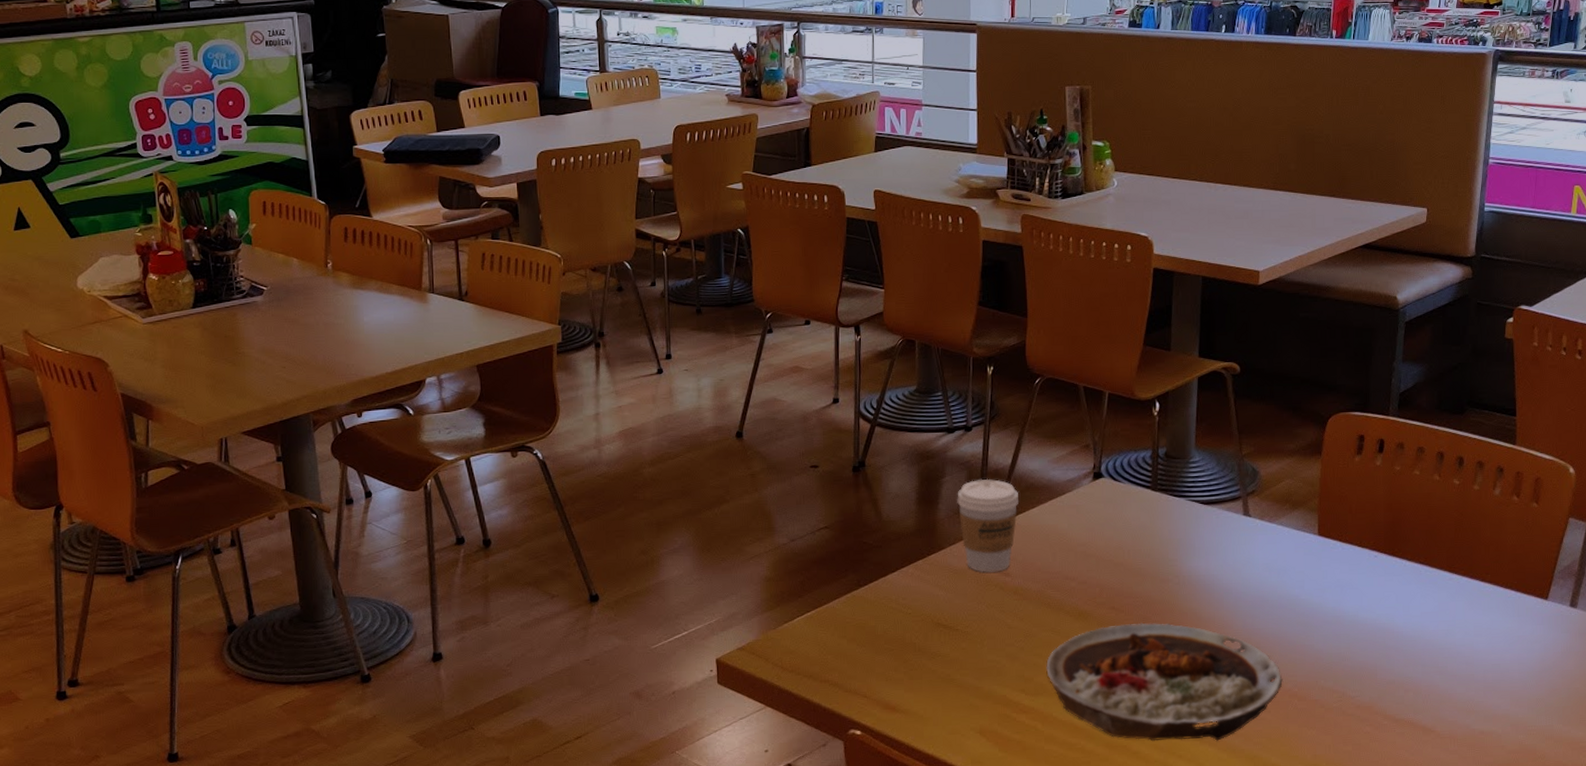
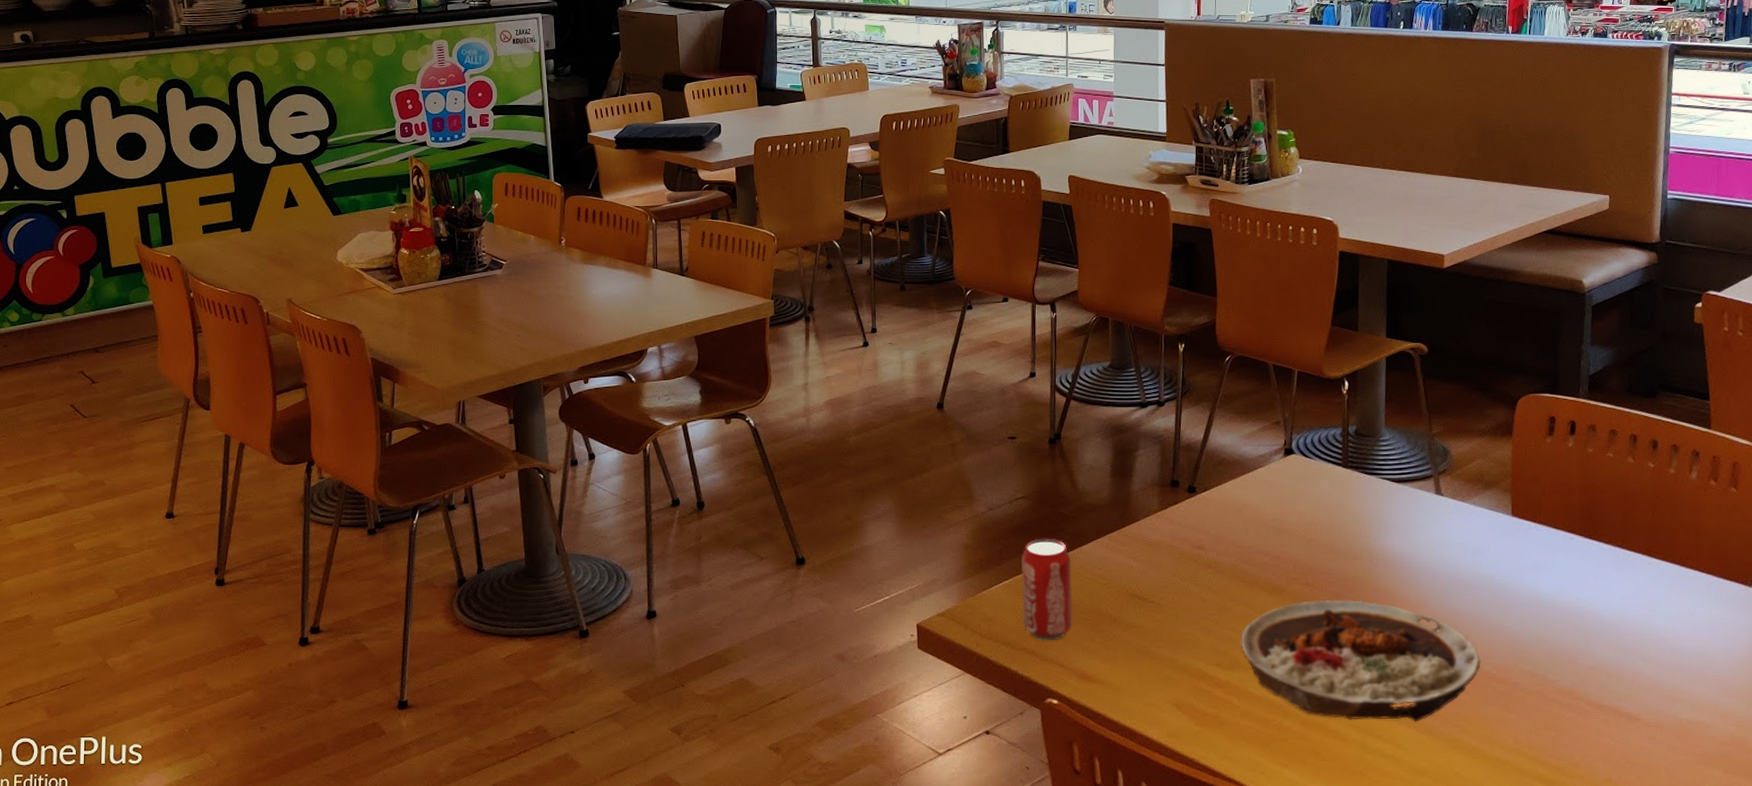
beverage can: none [824,568,876,672] -> present [1022,538,1073,641]
coffee cup: present [957,478,1020,573] -> none [1150,452,1212,545]

